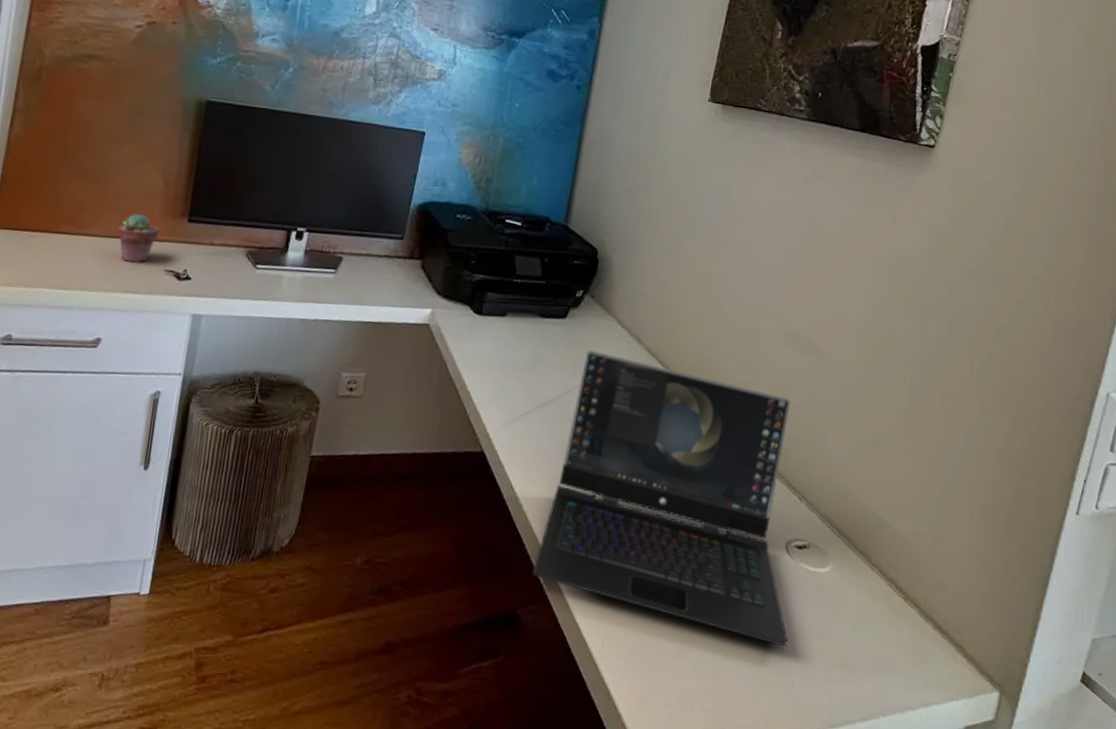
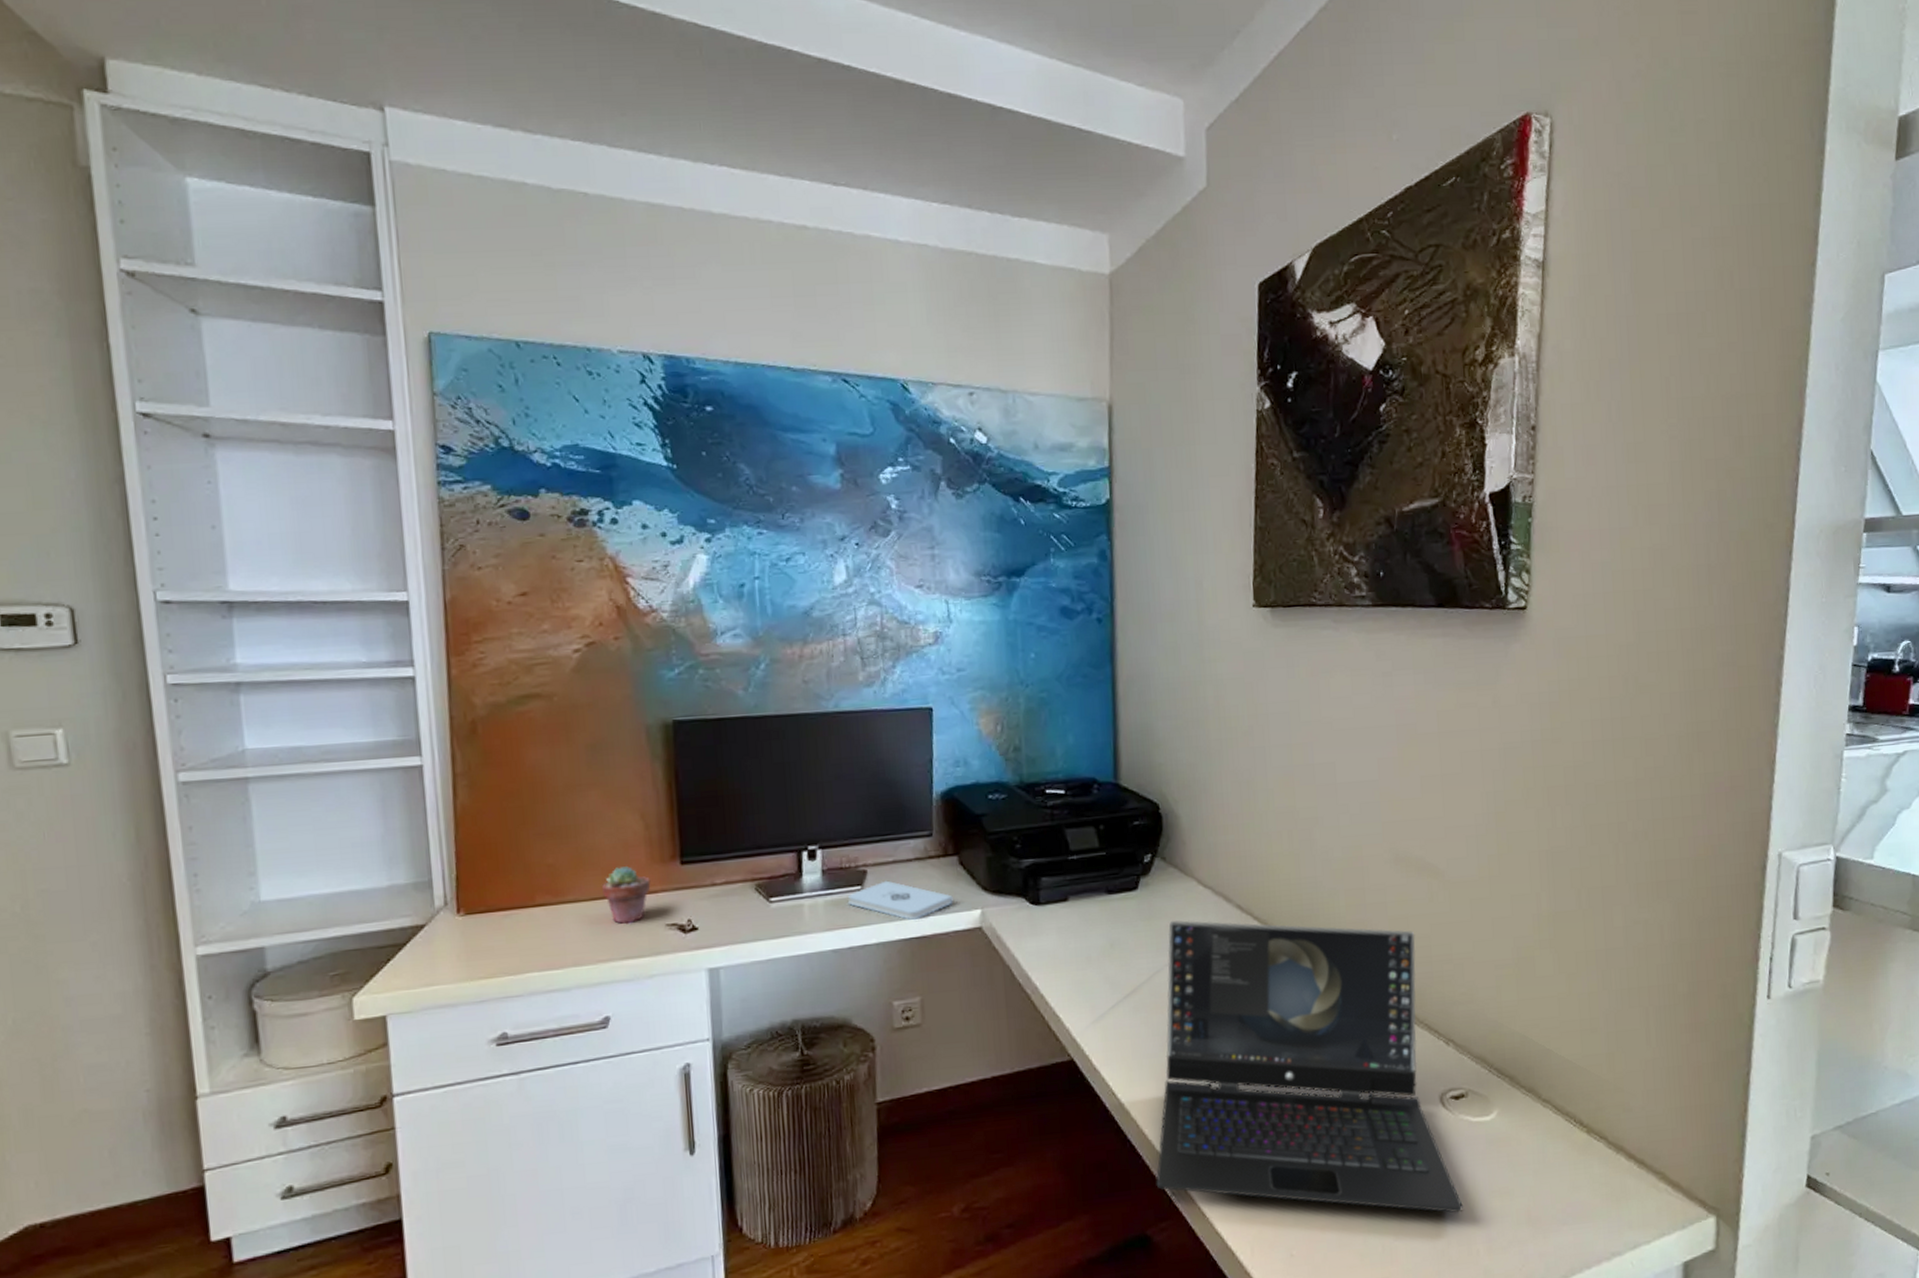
notepad: none [321,269,410,307] -> present [847,880,953,920]

